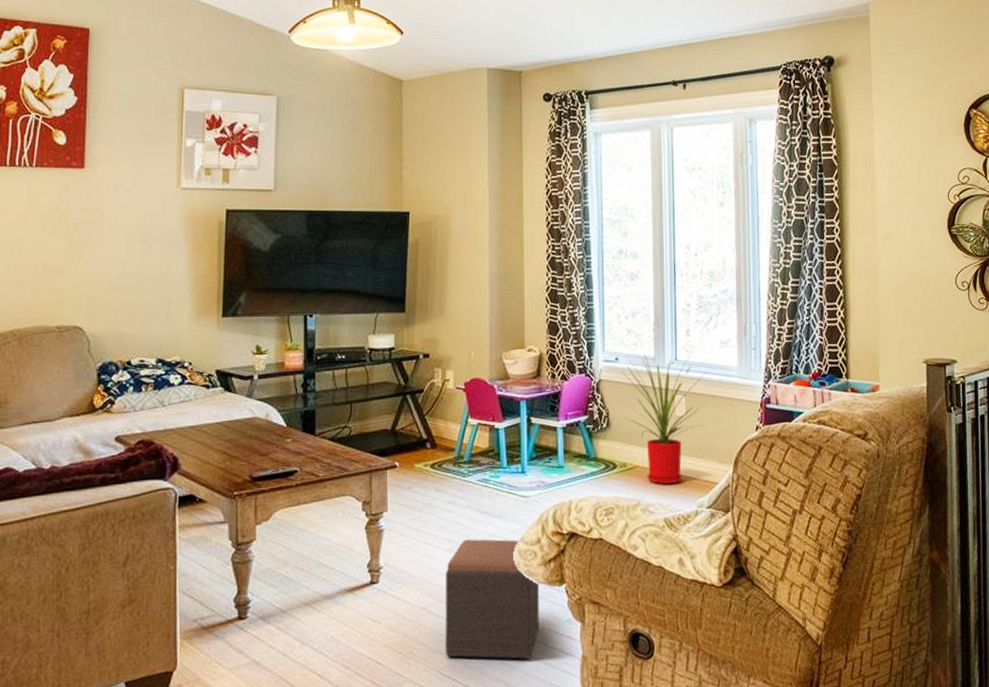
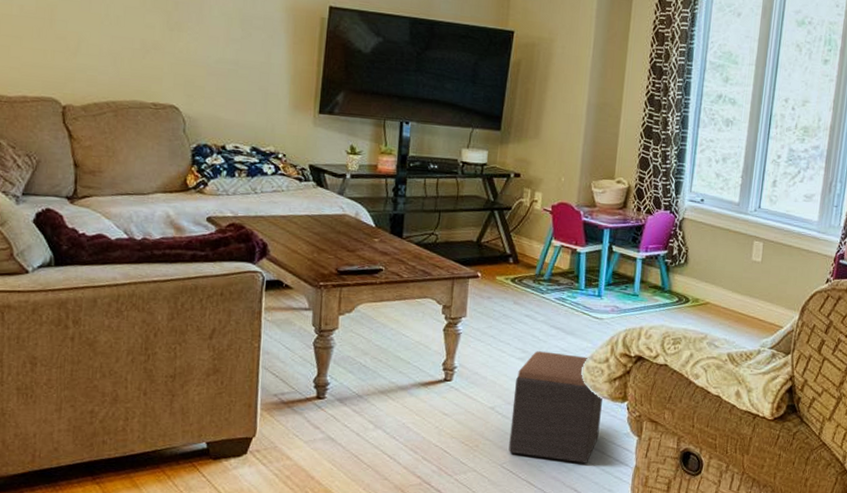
house plant: present [619,354,707,484] -> none [699,198,787,323]

